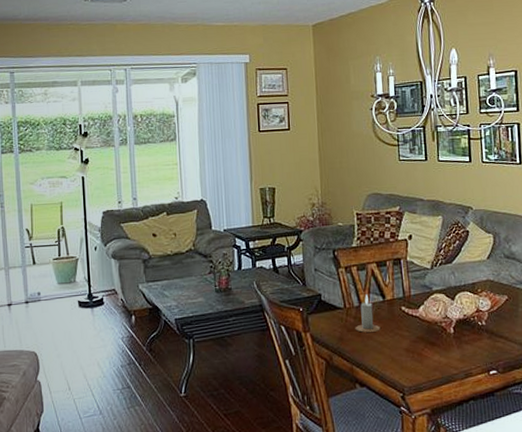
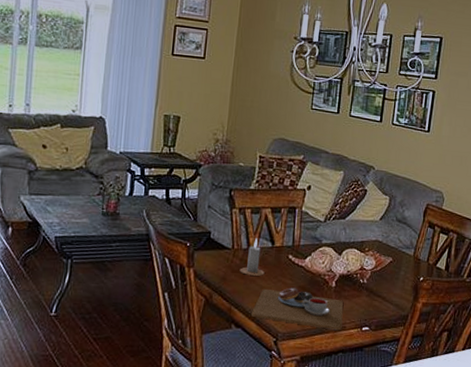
place setting: none [374,339,469,378] -> present [251,287,343,331]

